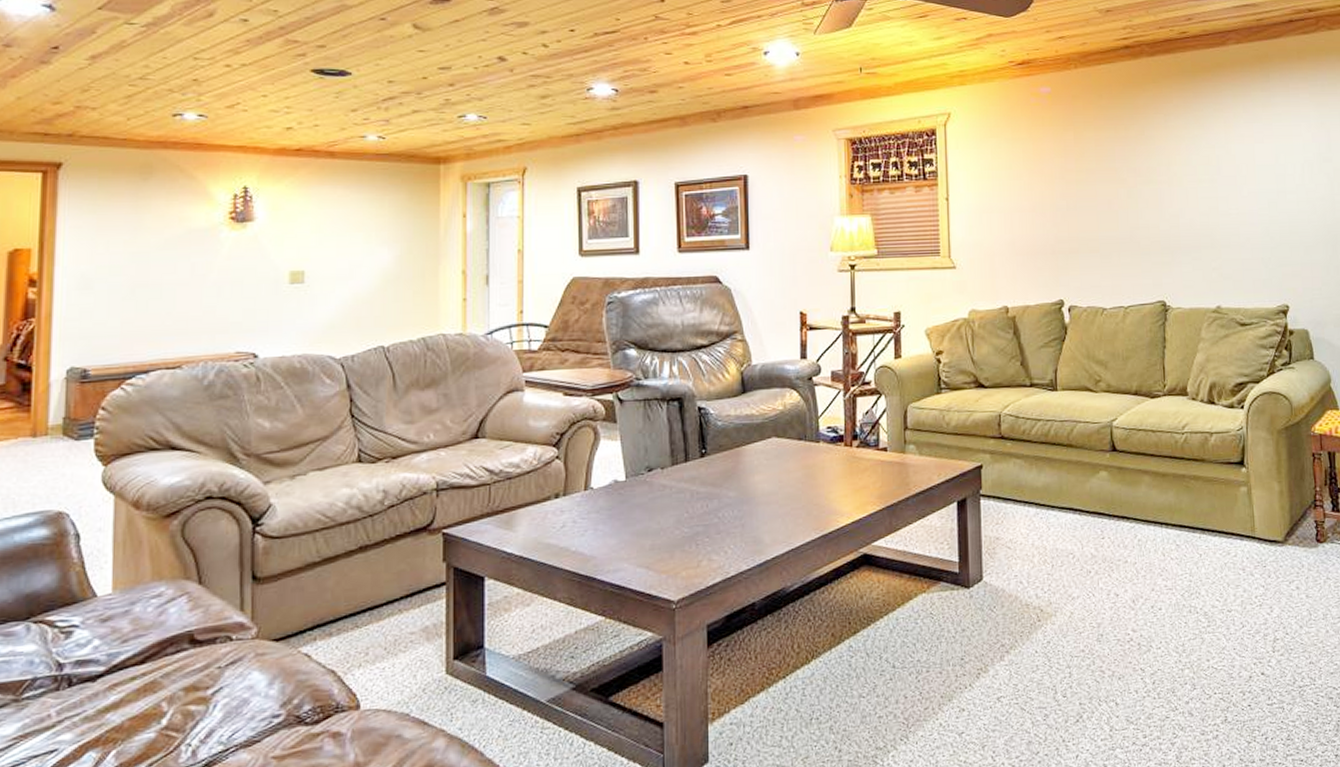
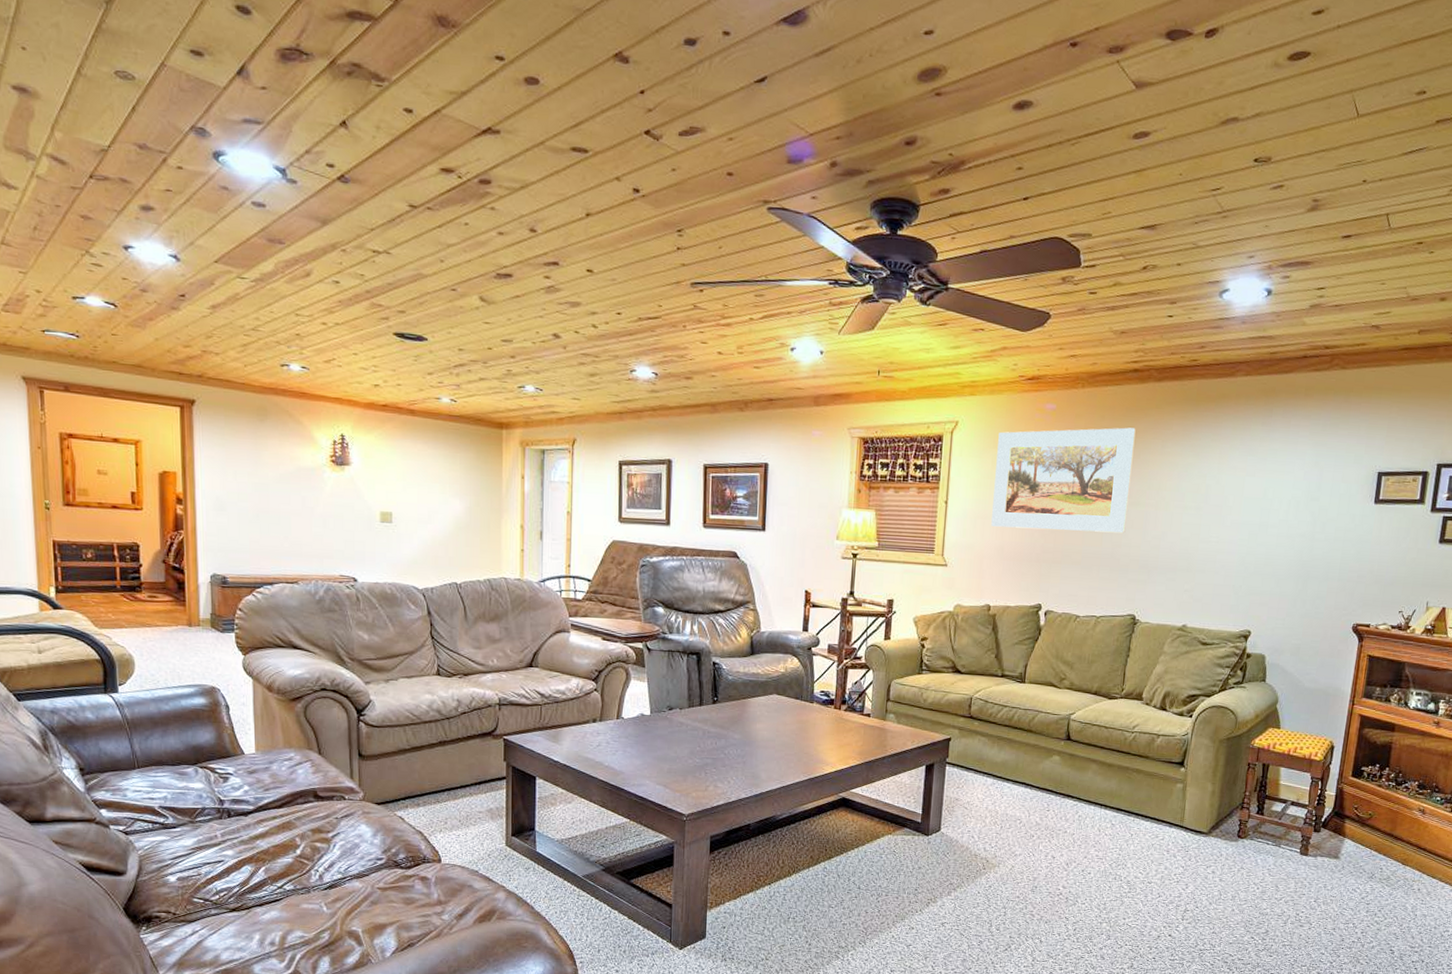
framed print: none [995,104,1141,220] -> present [991,427,1136,534]

